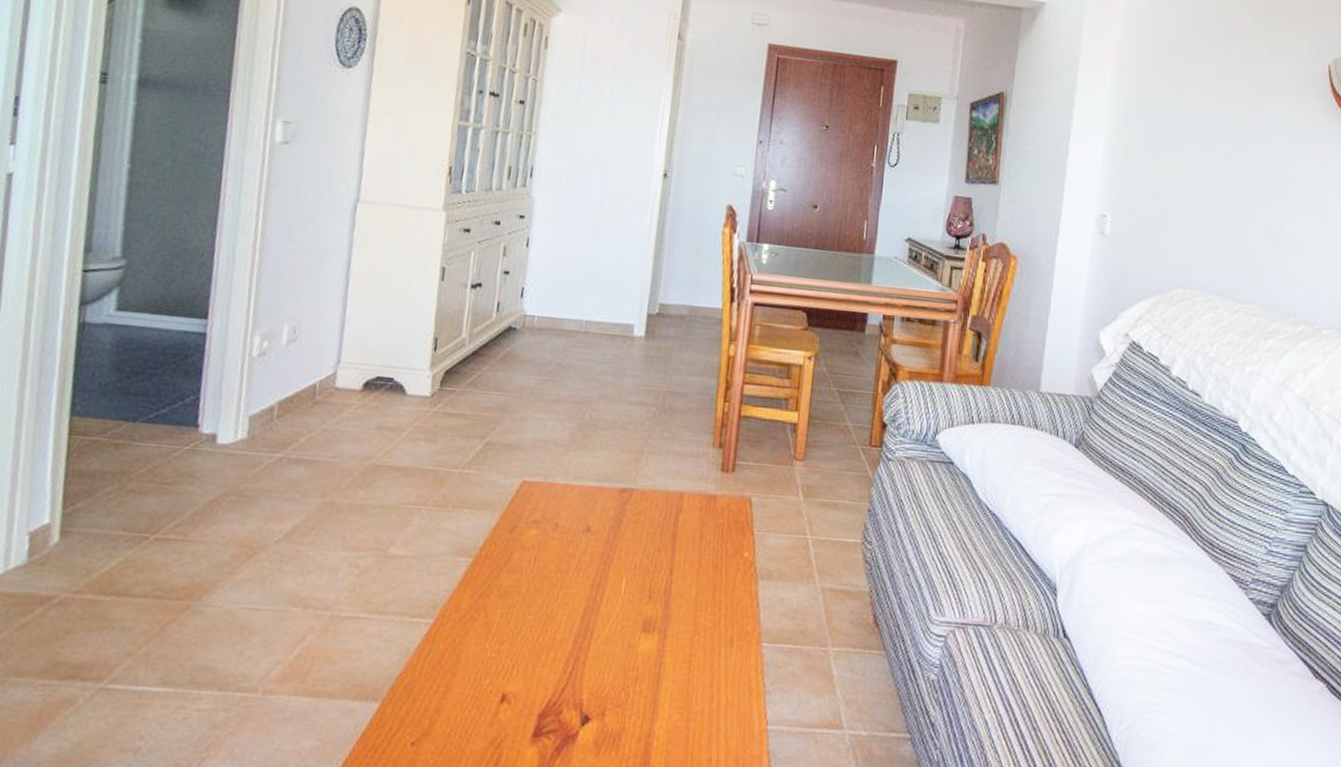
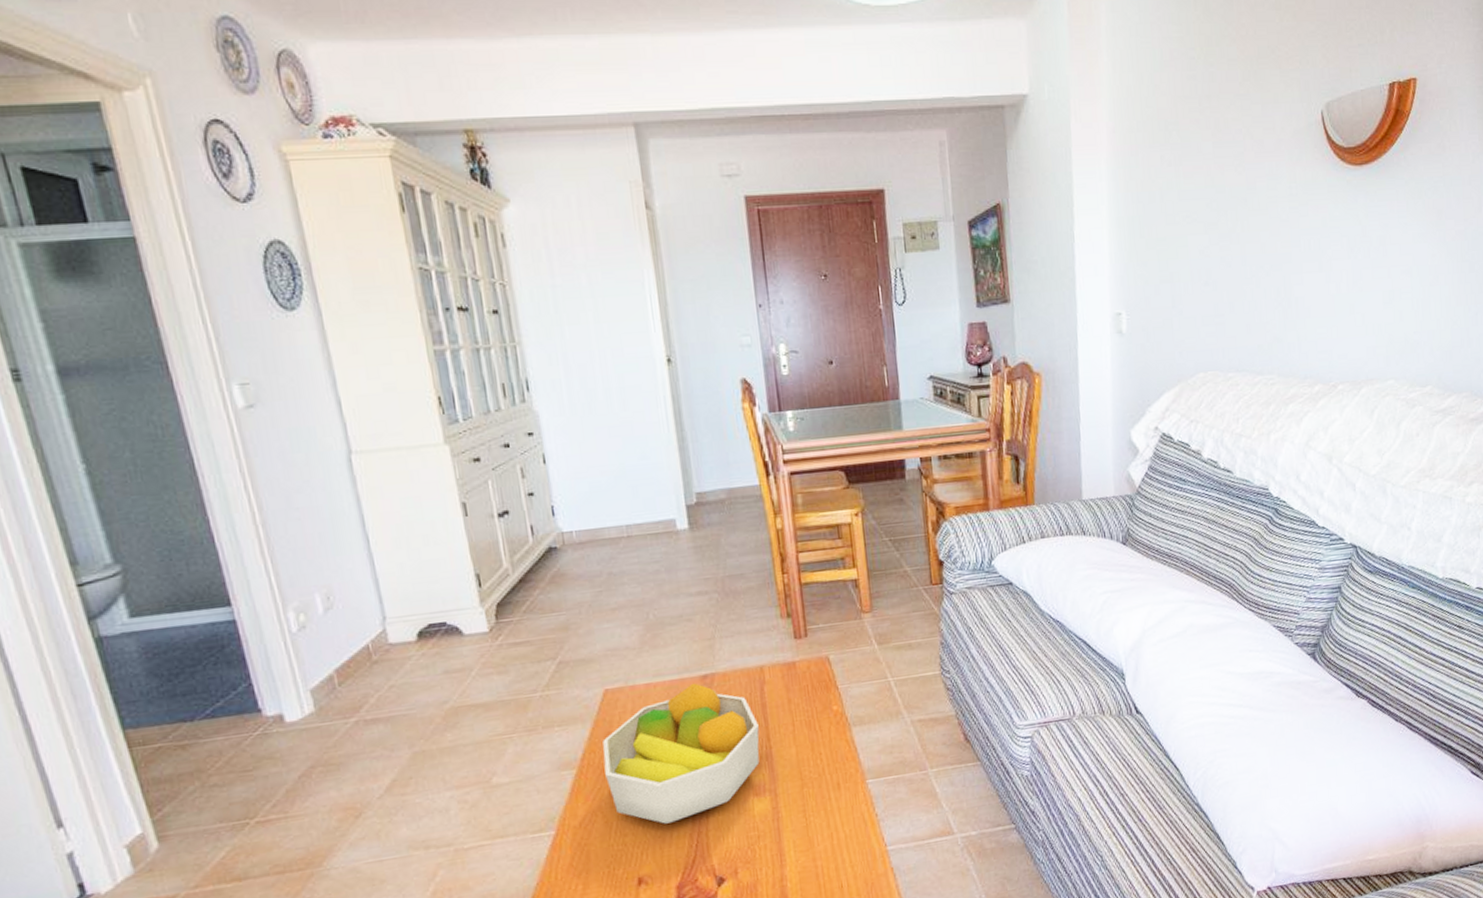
fruit bowl: none [499,494,665,641] -> present [602,682,760,824]

